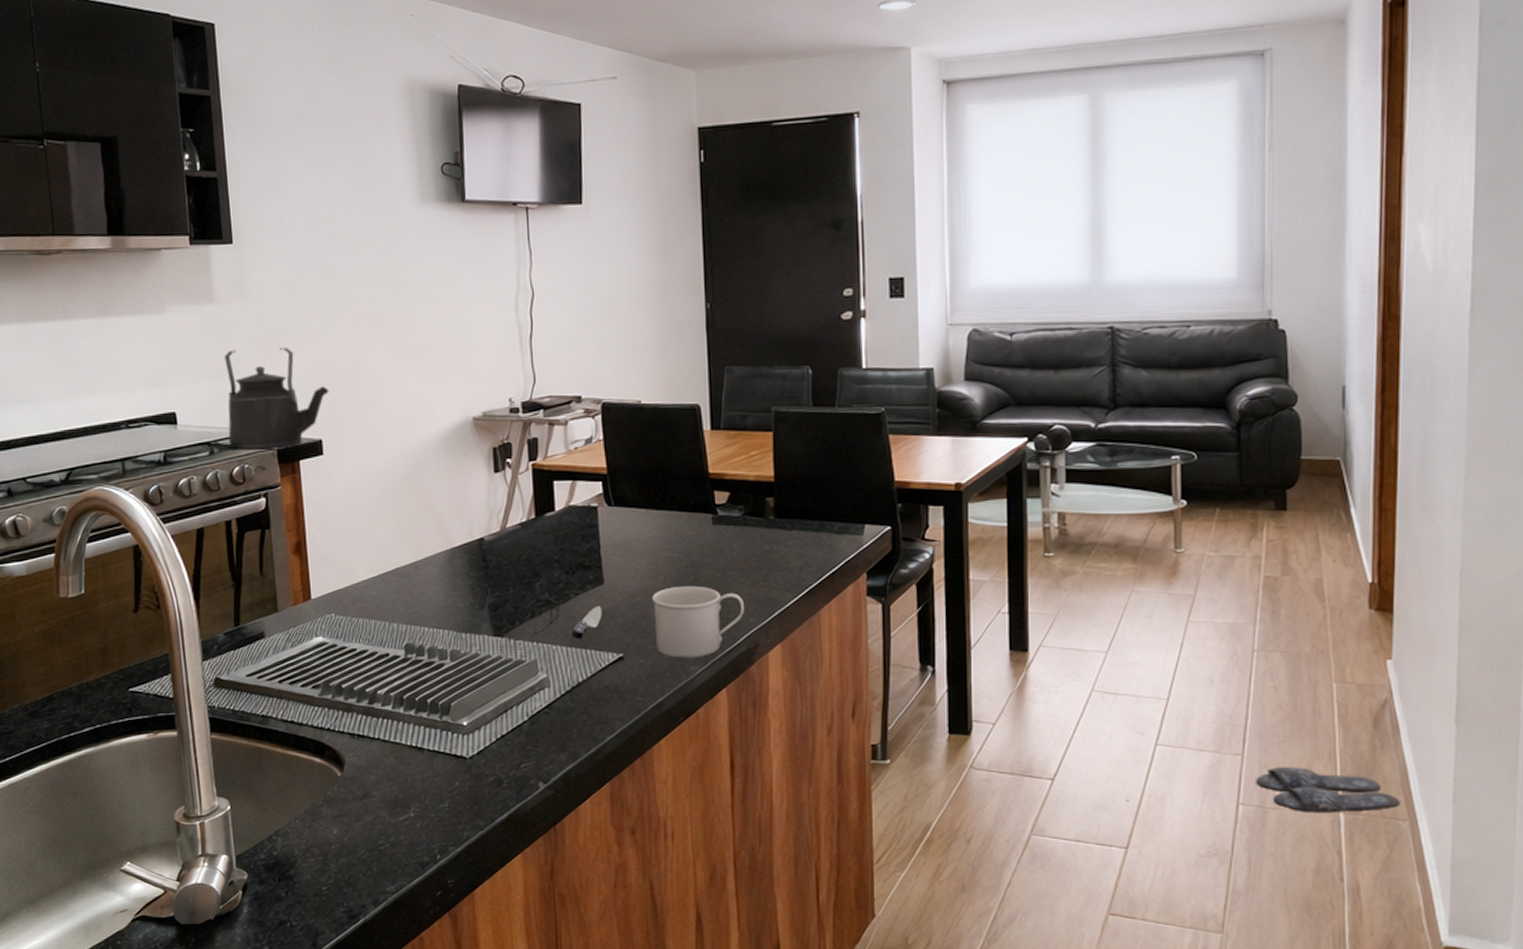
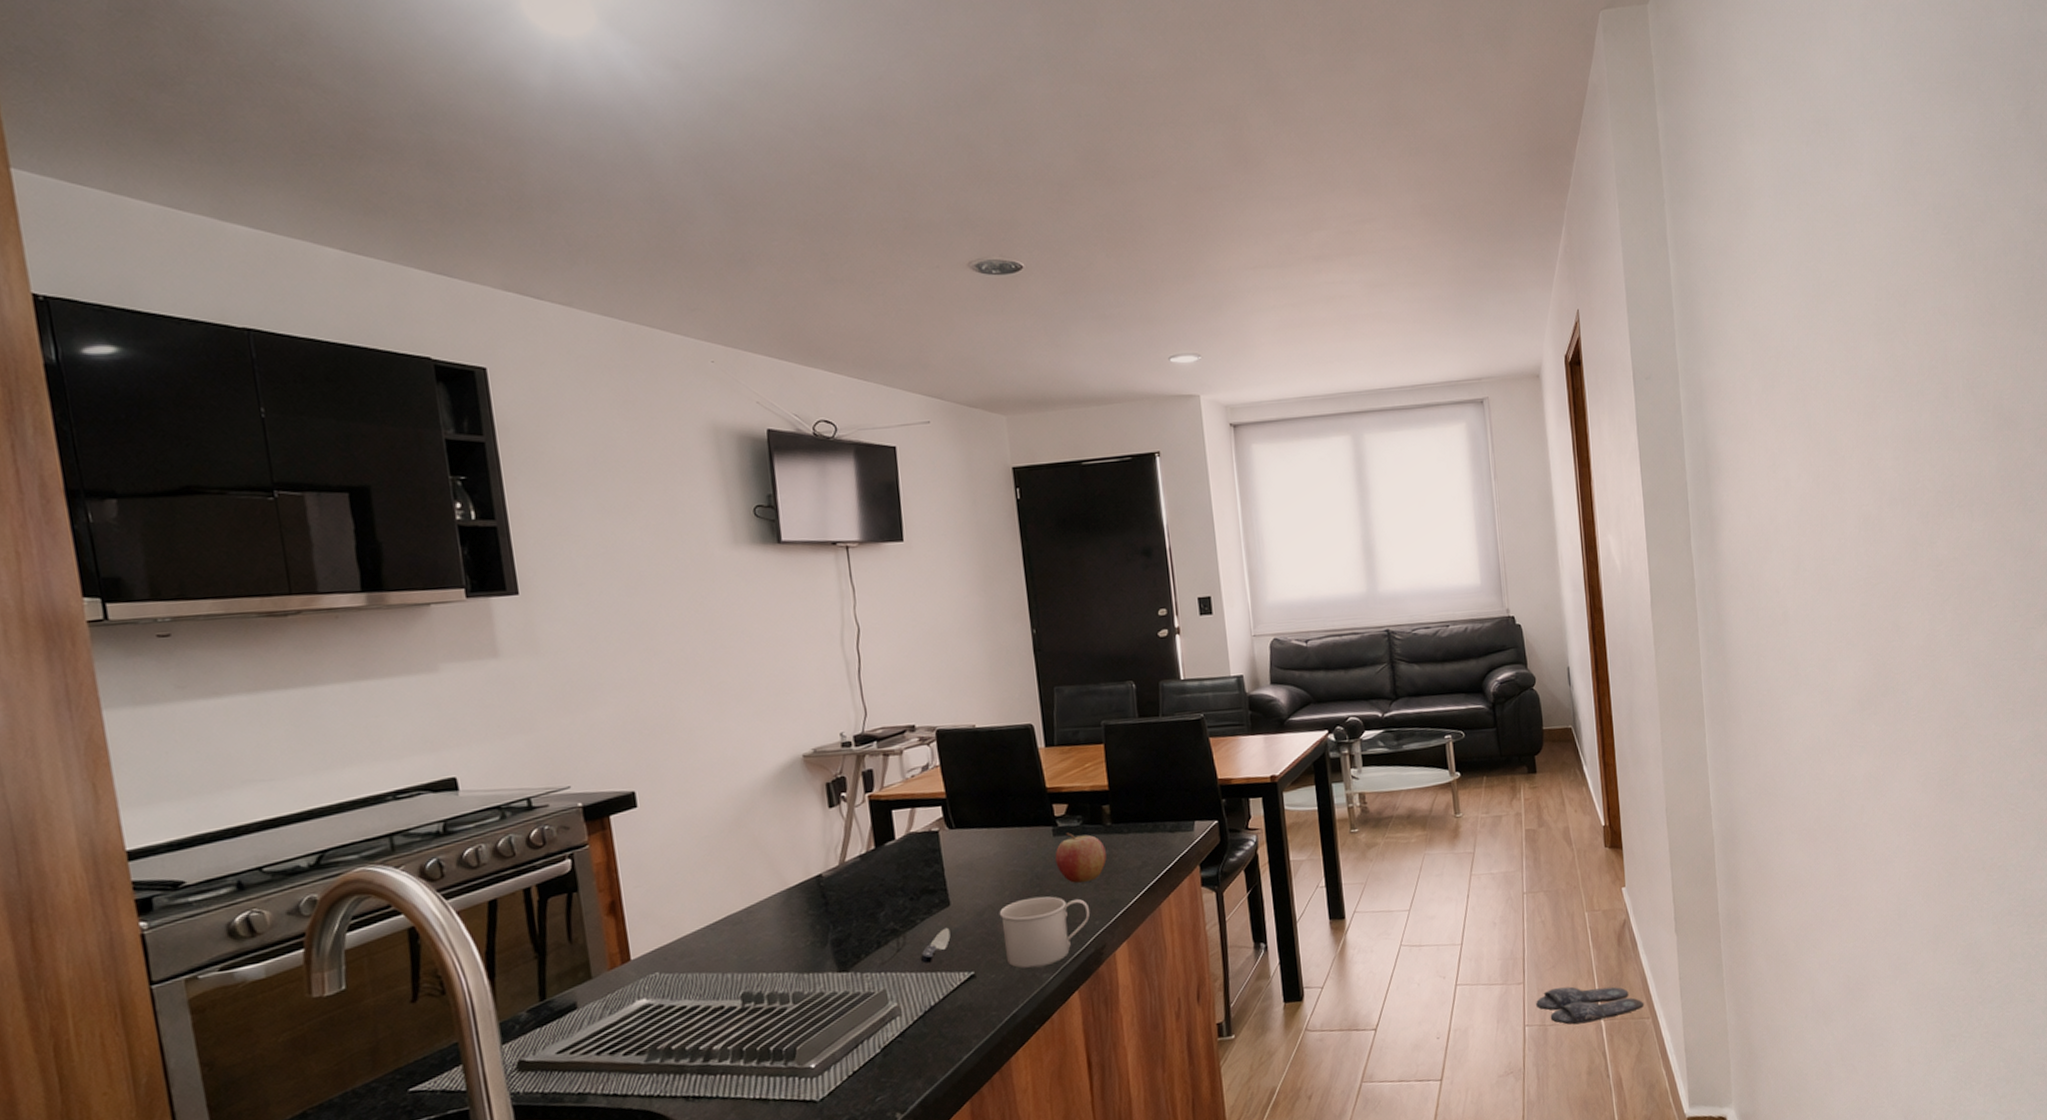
kettle: present [224,348,329,450] -> none [514,699,641,812]
fruit: none [712,522,766,576] -> present [1055,832,1107,883]

